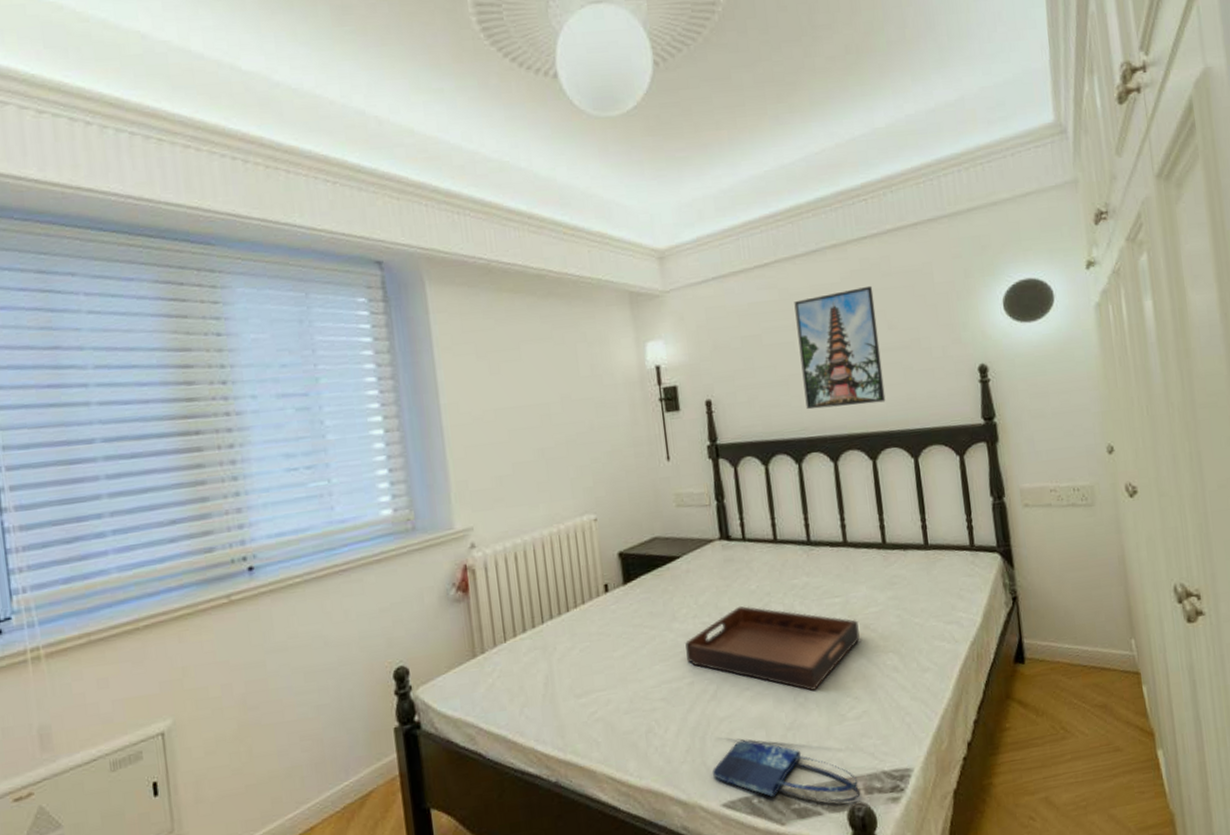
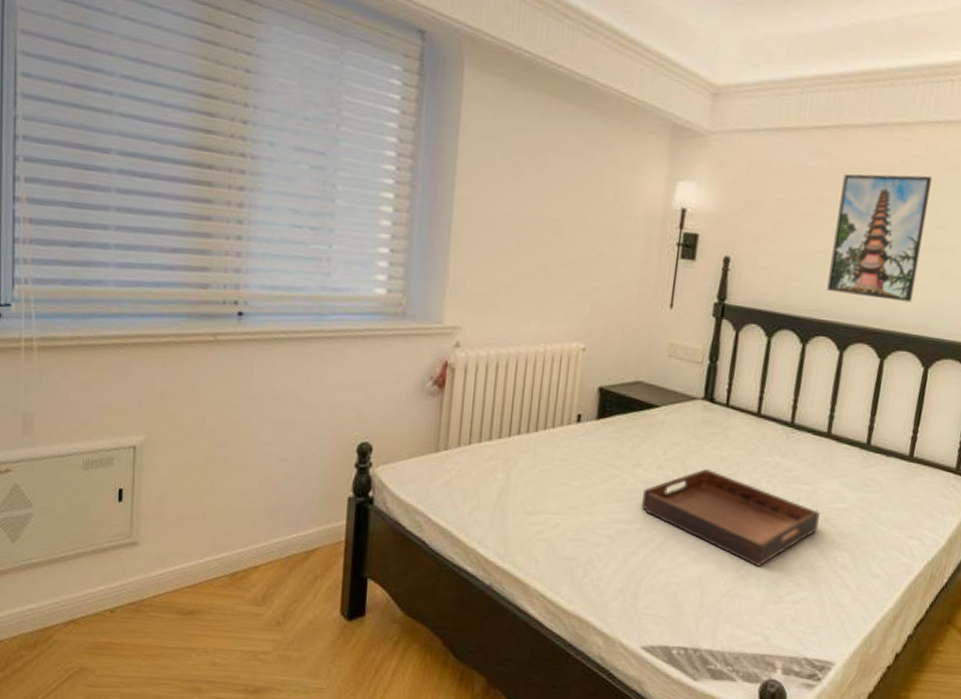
shopping bag: present [712,740,860,804] -> none [639,594,778,678]

